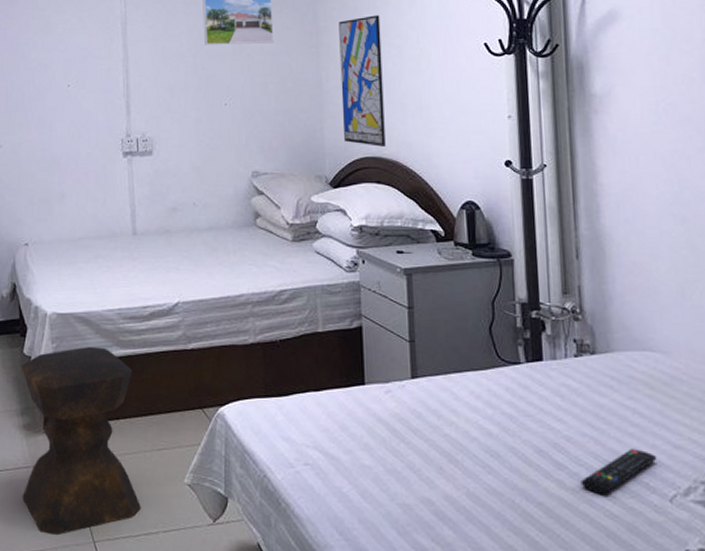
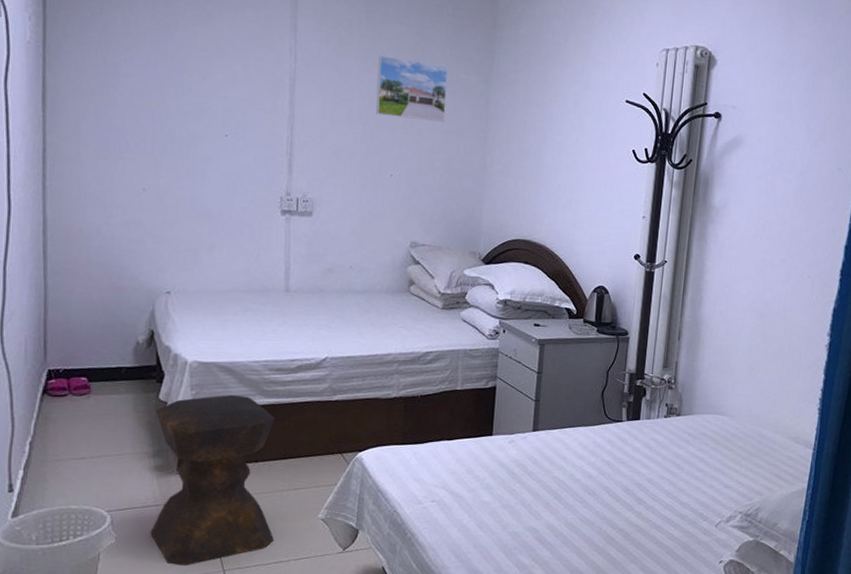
wall art: present [339,15,386,147] -> none [500,109,547,231]
remote control: present [581,448,657,494] -> none [654,488,712,522]

